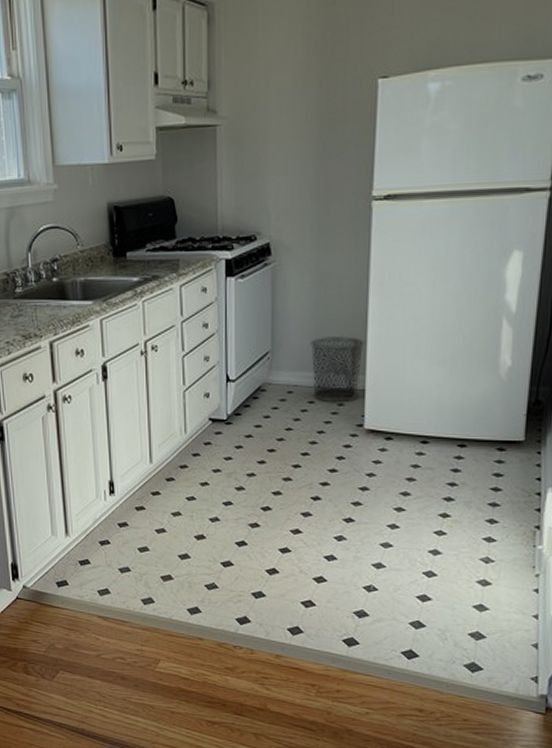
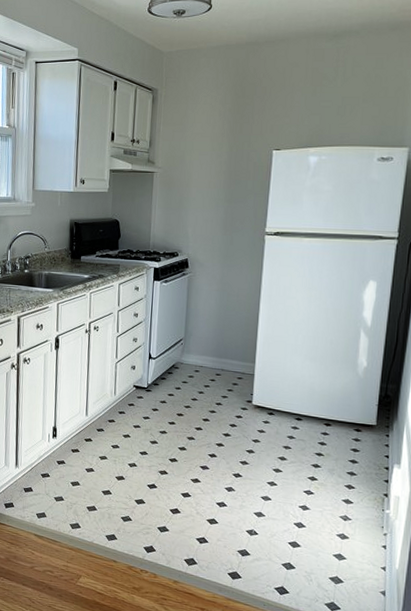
trash can: present [310,335,365,403] -> none [214,331,256,383]

